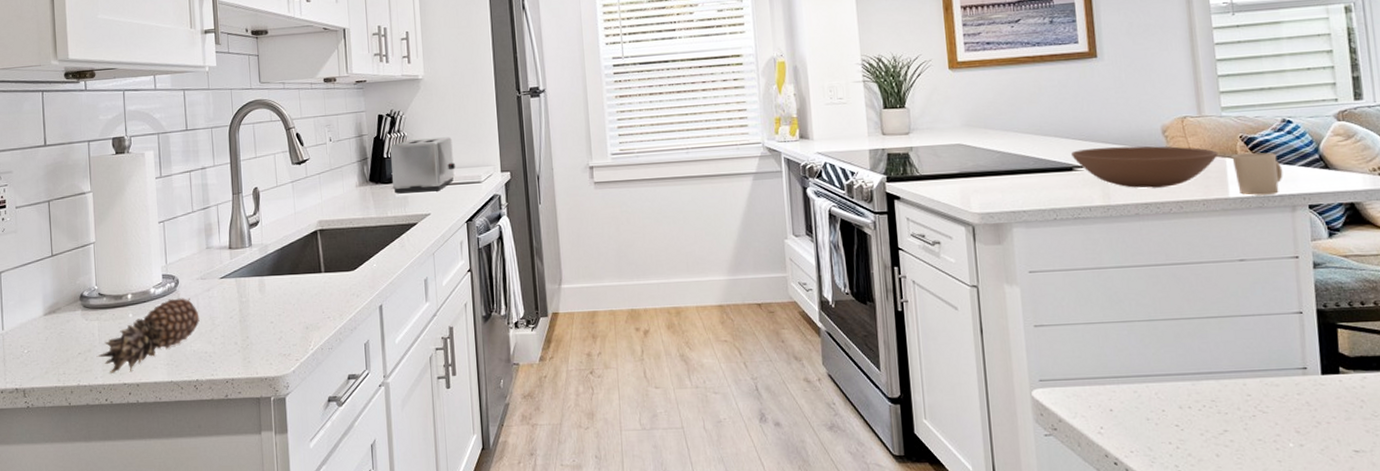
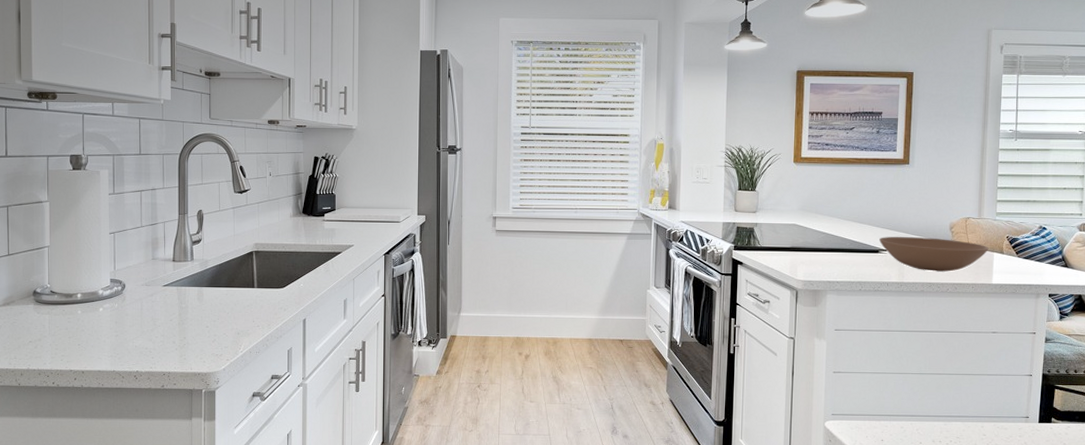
fruit: present [96,298,200,373] -> none [46,300,142,361]
toaster: present [389,137,456,194] -> none [322,181,379,227]
mug: present [1231,152,1283,196] -> none [998,250,1034,284]

